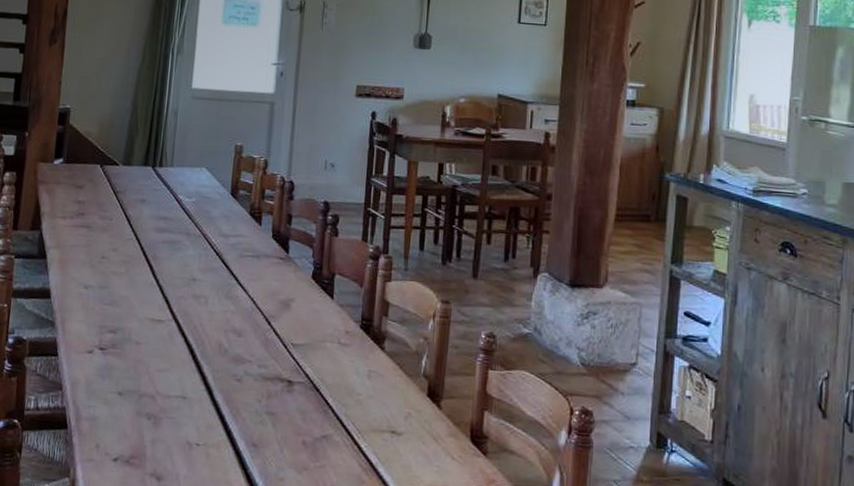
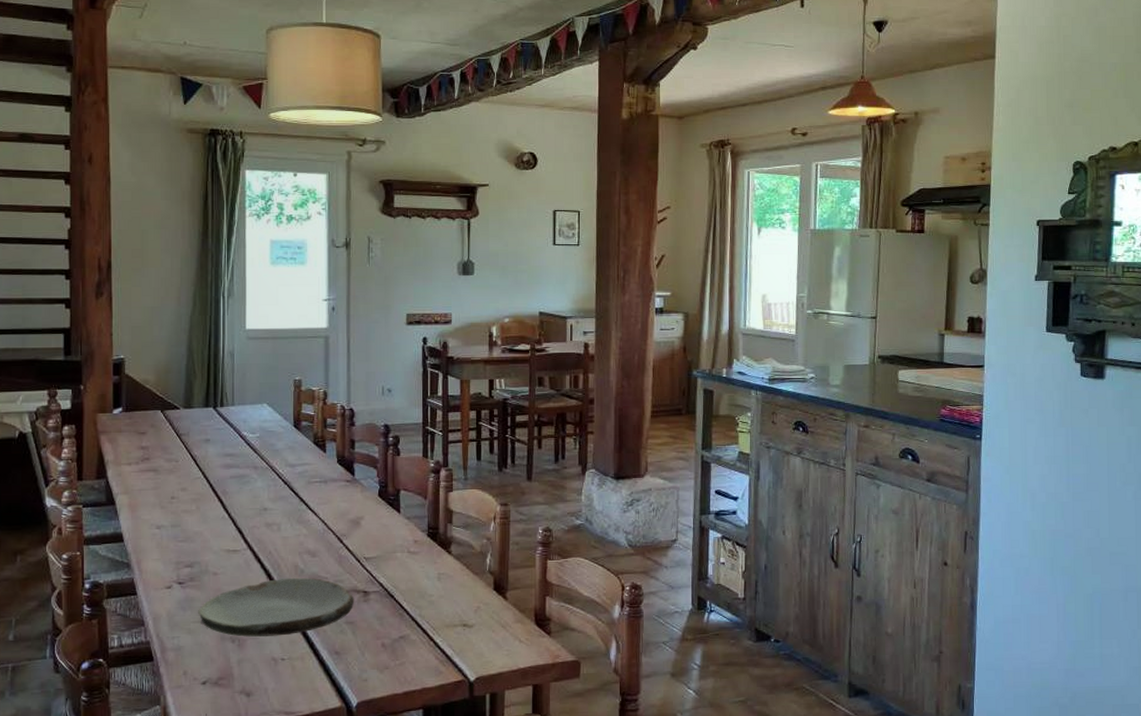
plate: none [116,356,278,419] -> present [198,577,355,637]

